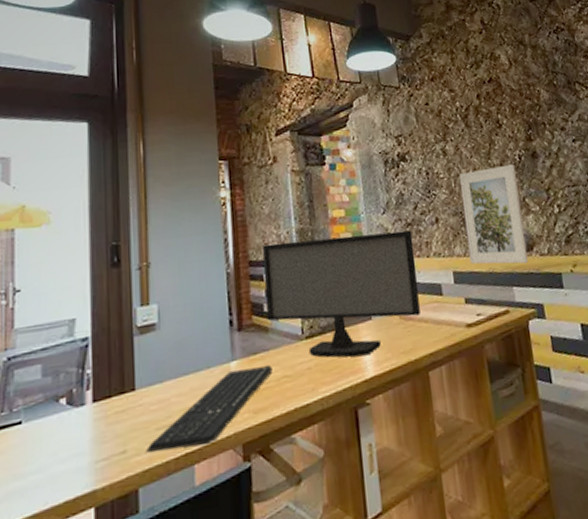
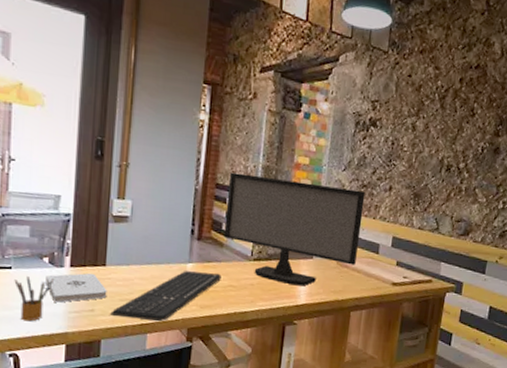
pencil box: none [26,423,74,490] -> present [14,276,53,322]
notepad: none [64,403,140,454] -> present [46,273,107,303]
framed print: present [460,164,529,264] -> none [410,151,475,245]

